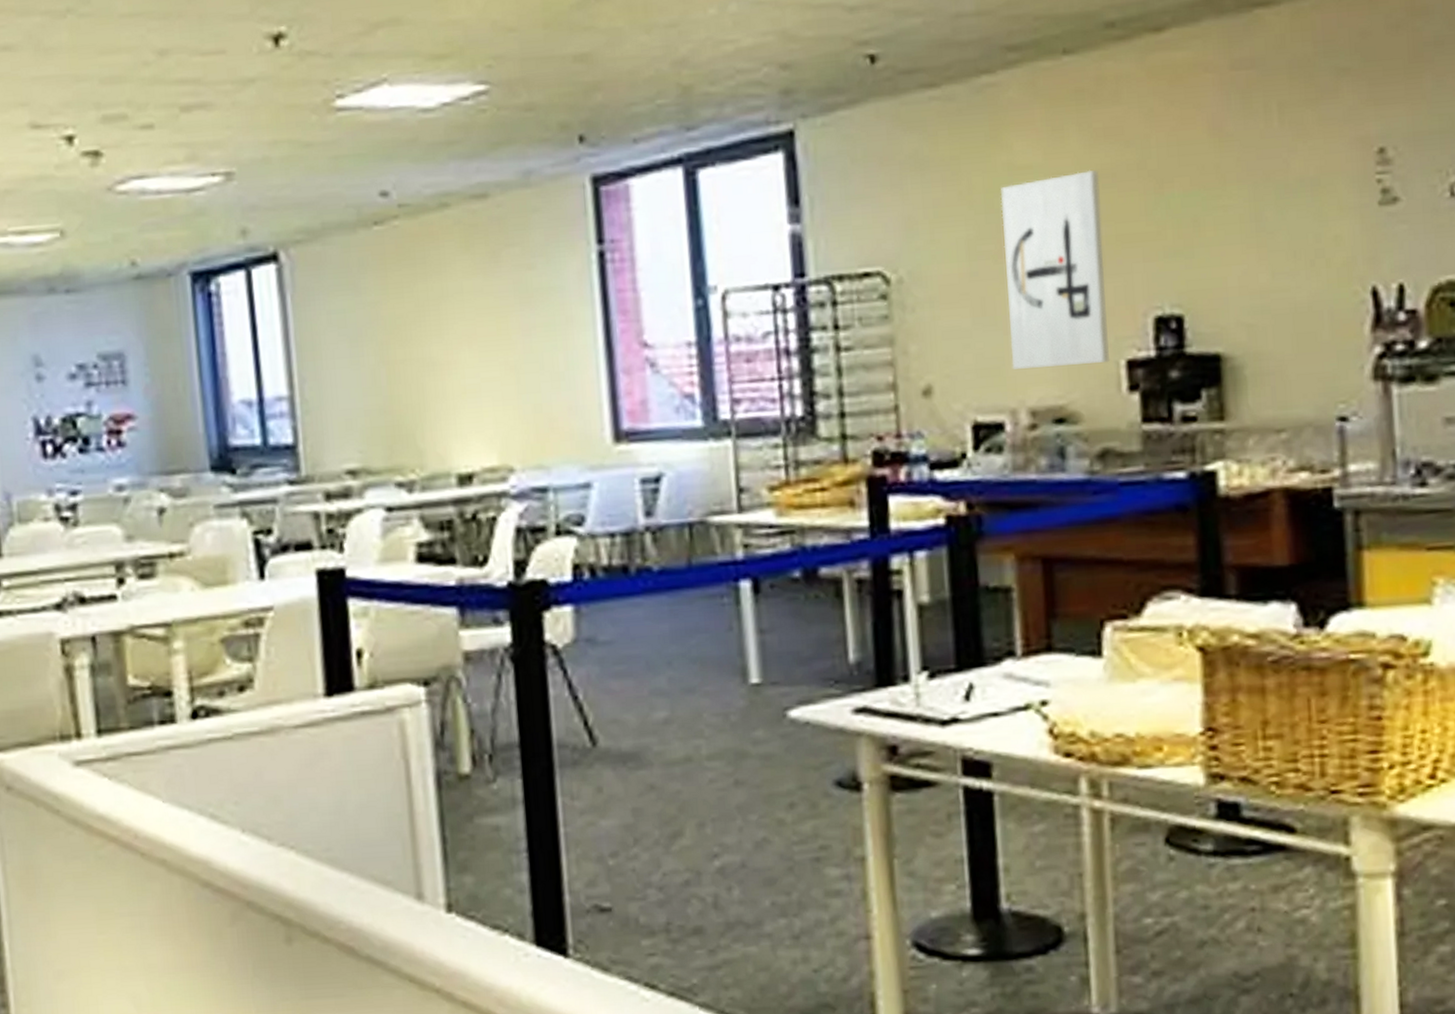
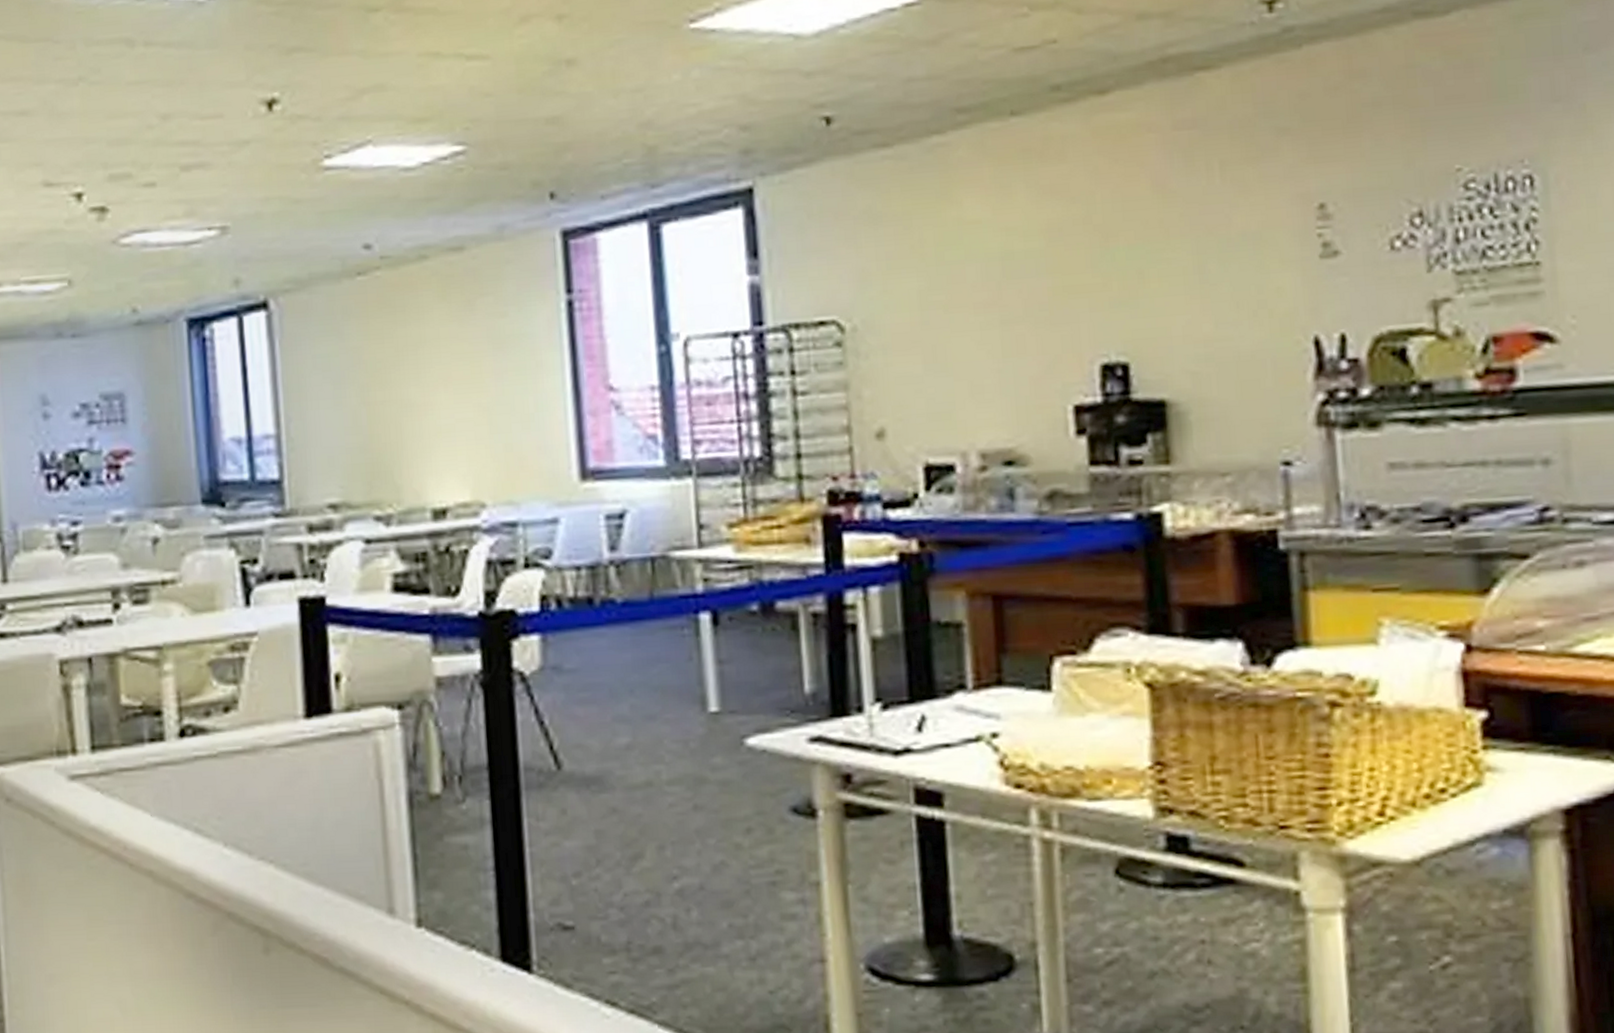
wall art: present [1000,169,1111,369] -> none [950,224,1058,414]

